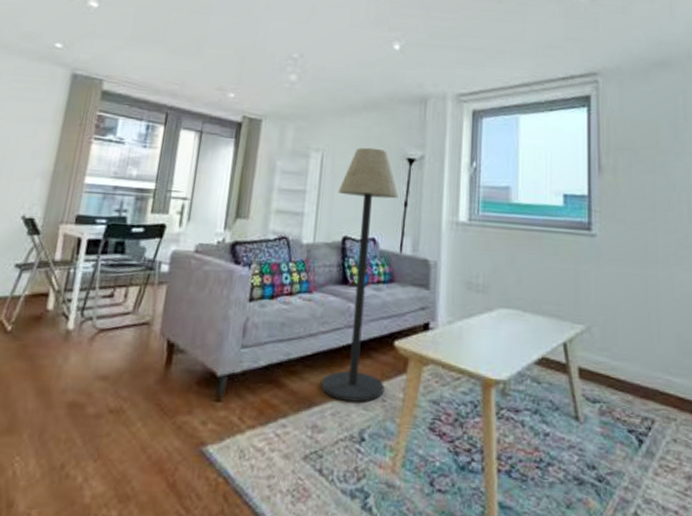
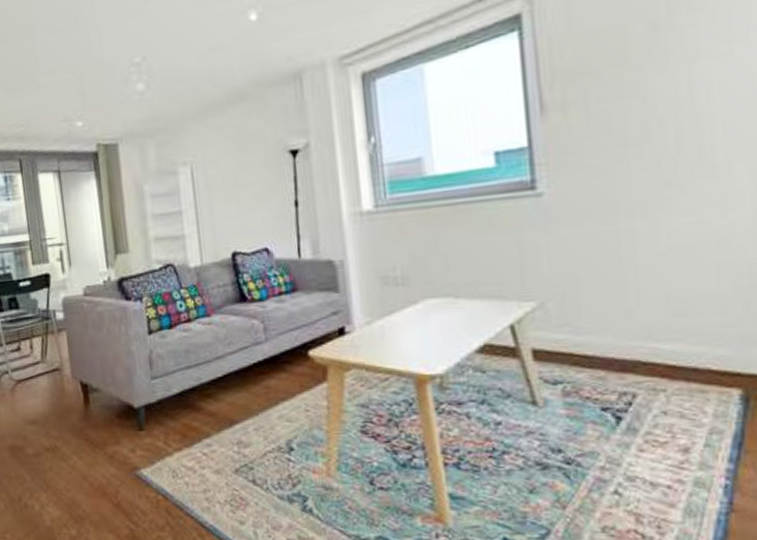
floor lamp: present [321,147,399,402] -> none [217,146,306,416]

